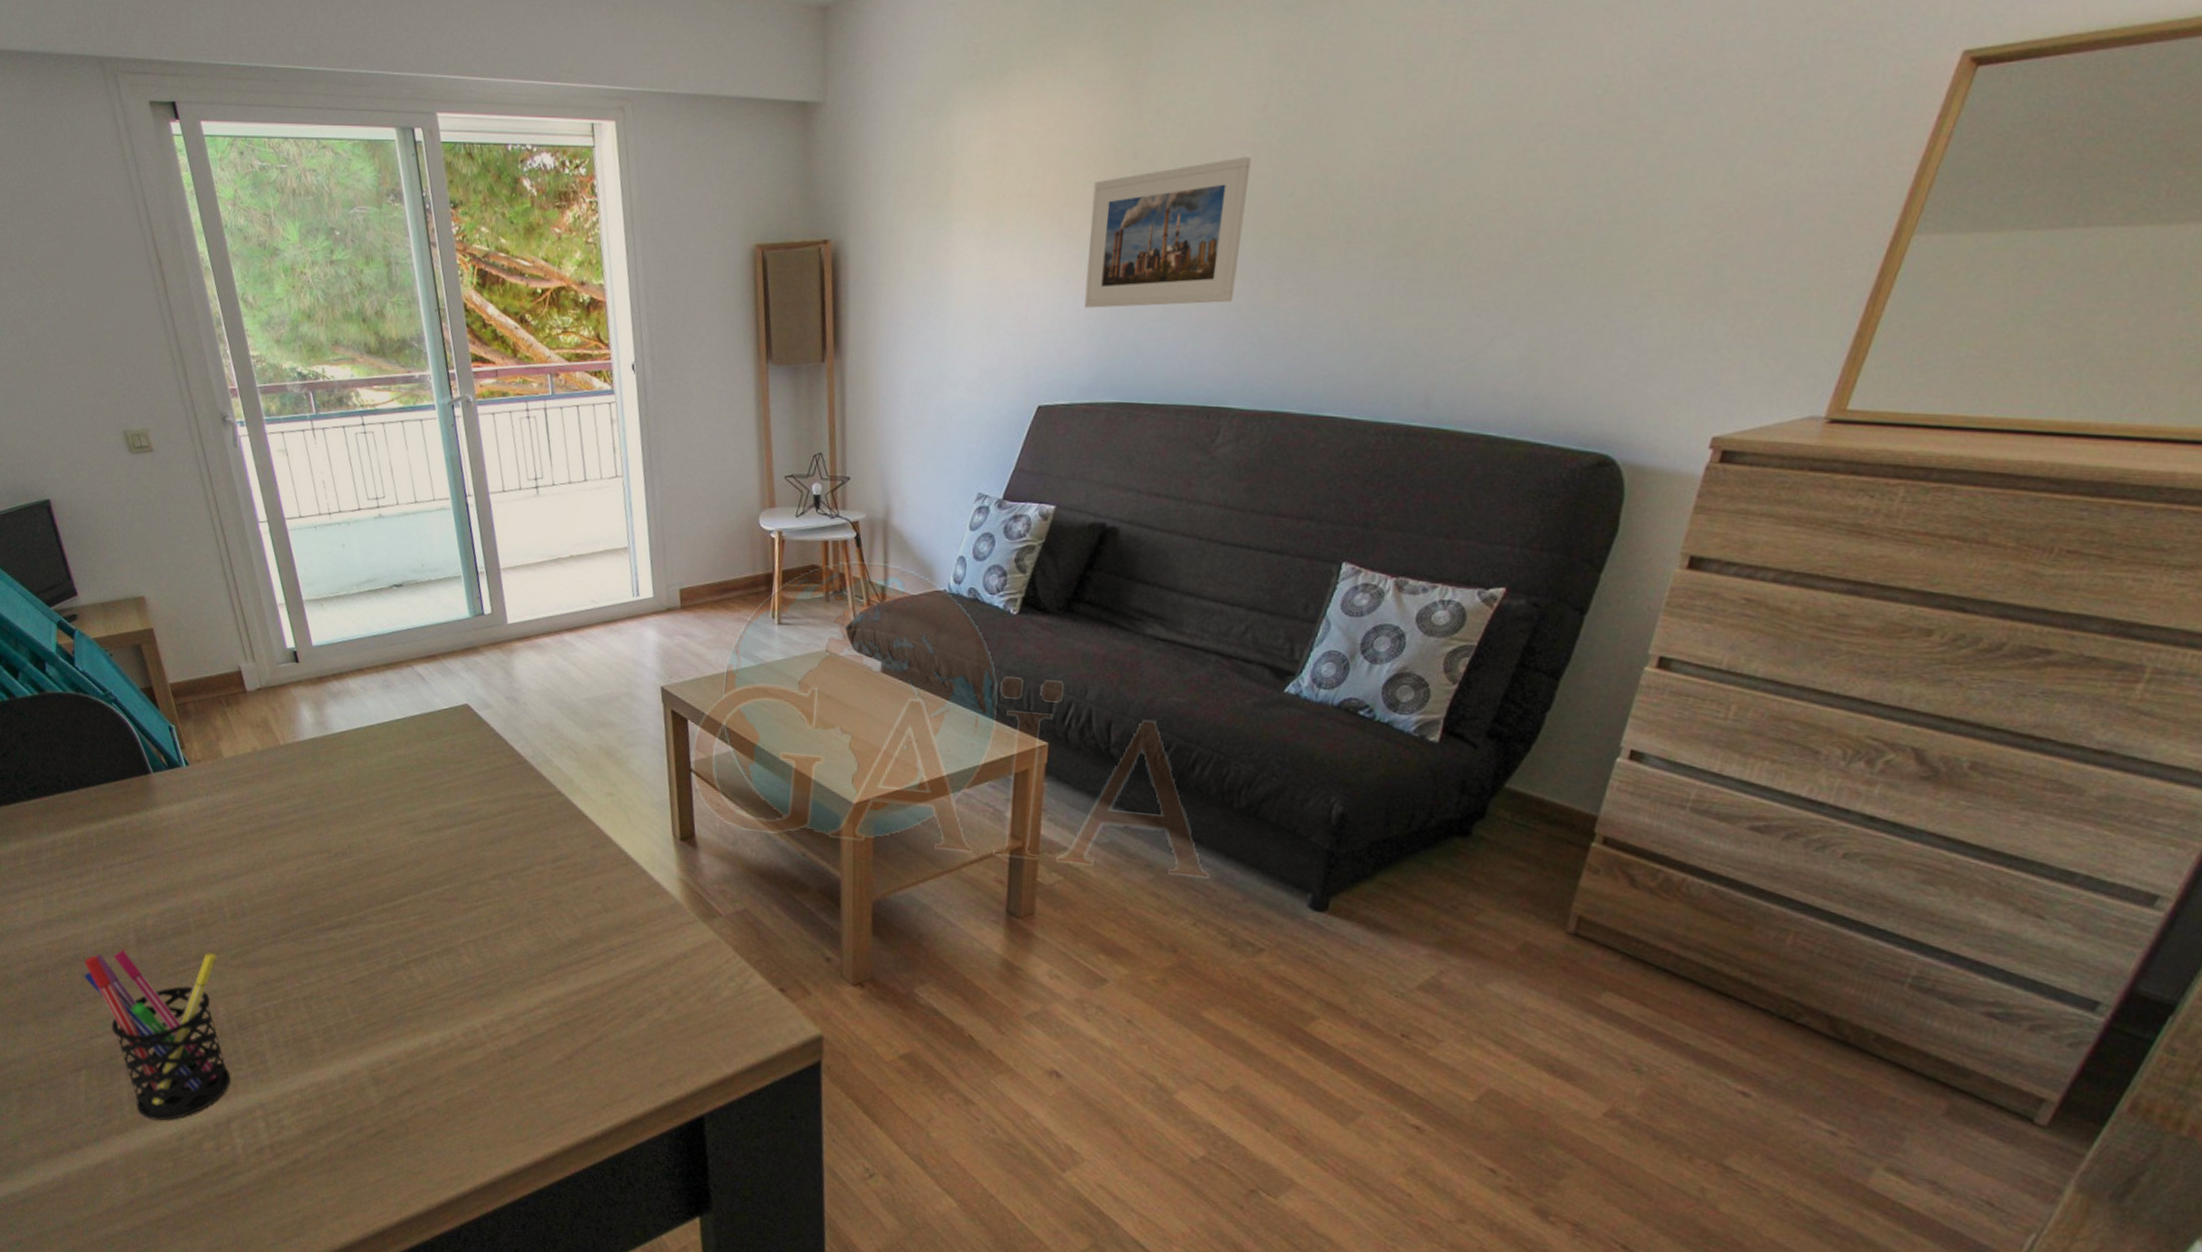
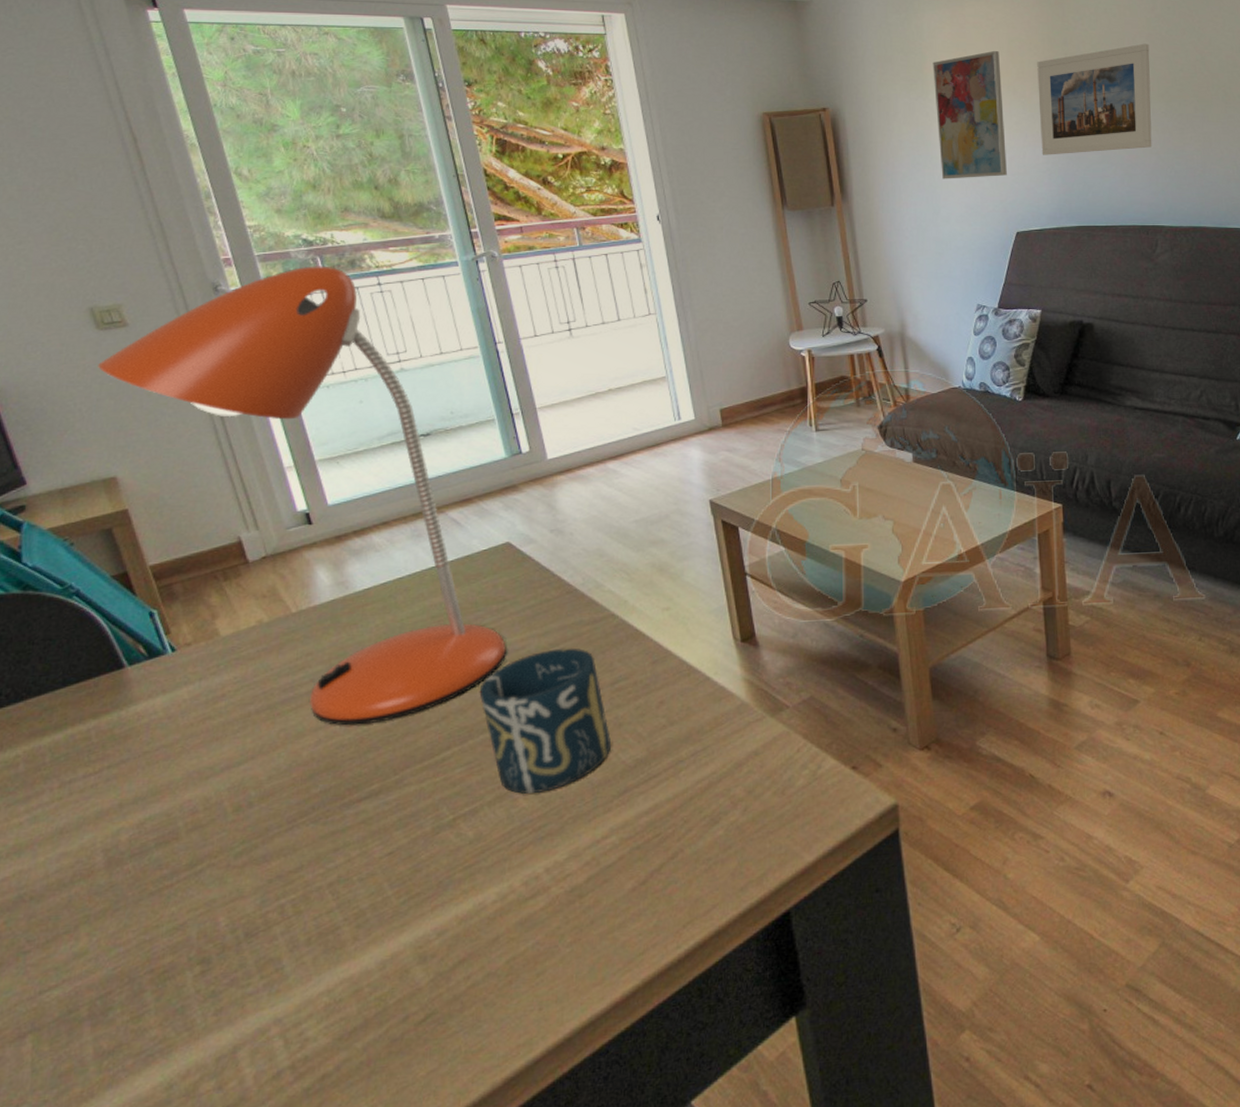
pen holder: present [83,950,231,1121] -> none [30,857,237,1075]
desk lamp: none [130,401,461,860] -> present [98,266,507,726]
cup: none [434,817,549,953] -> present [479,648,612,794]
wall art: none [955,166,1048,335] -> present [932,50,1007,179]

